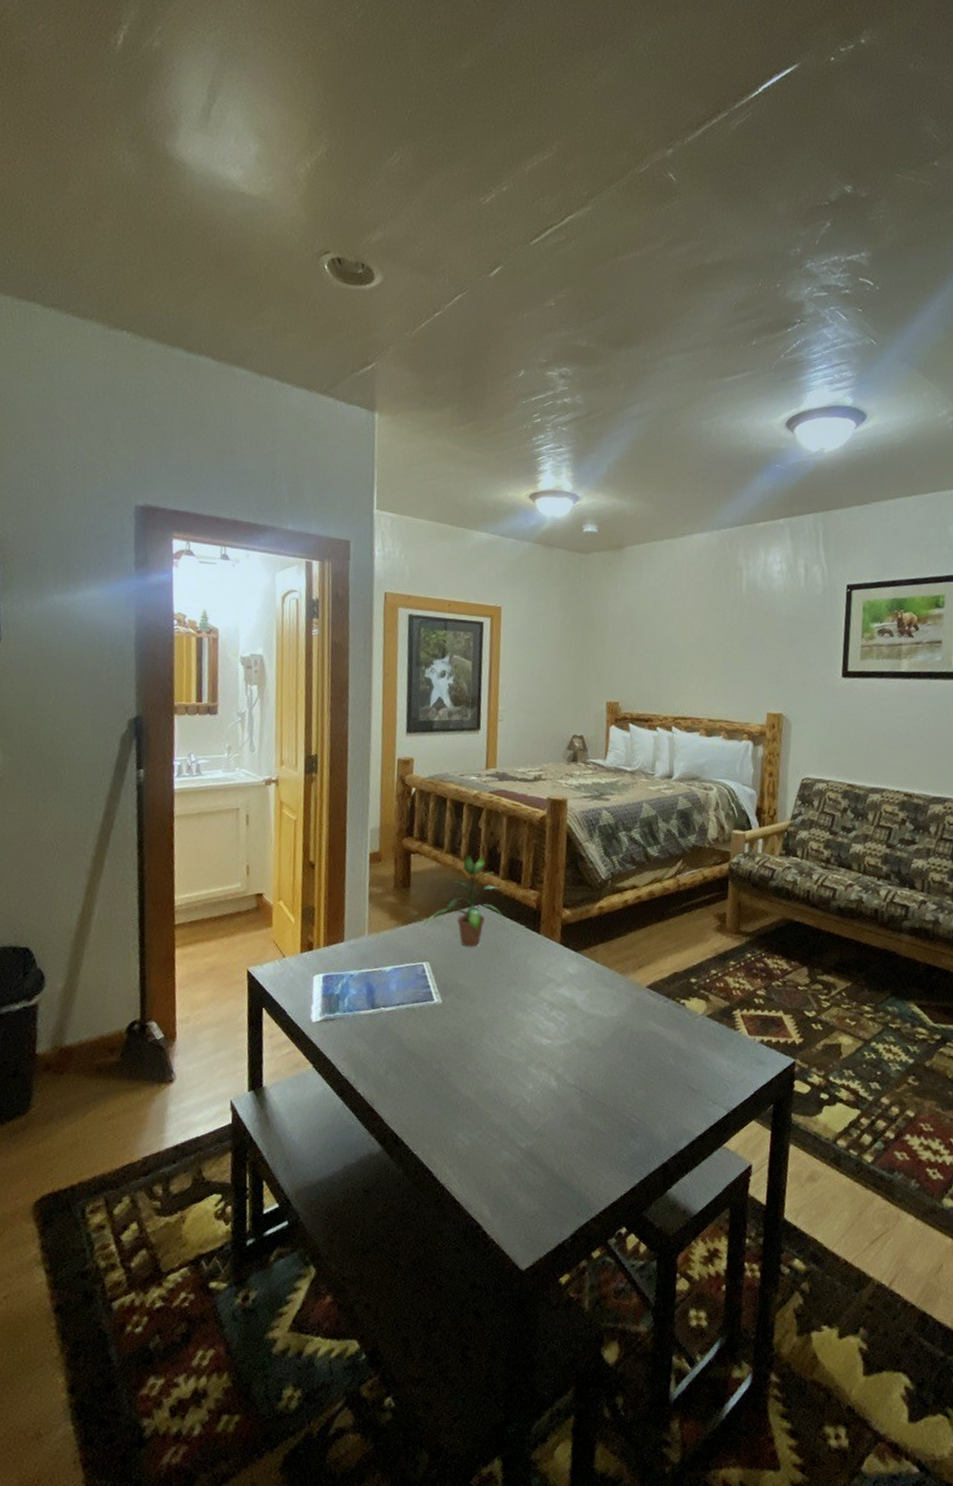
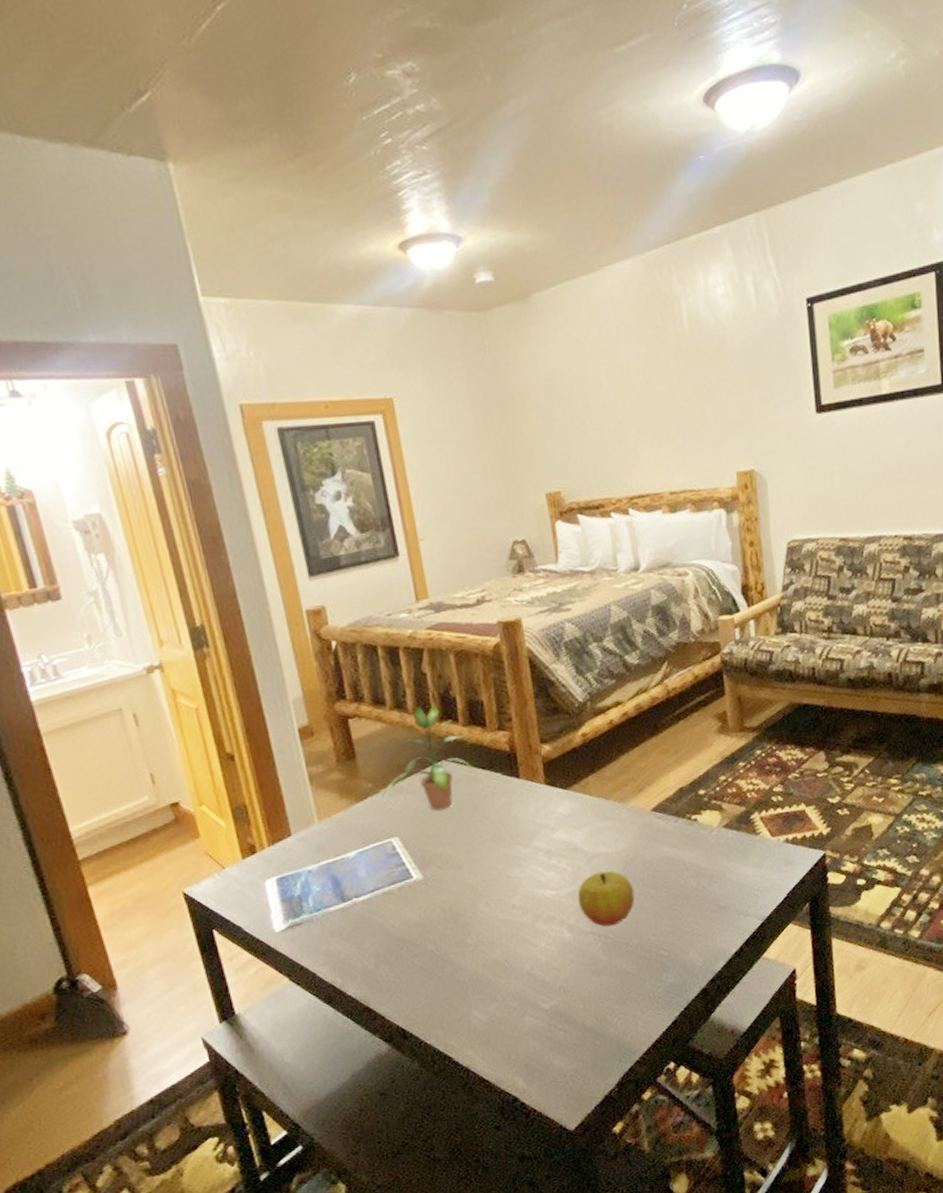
apple: none [568,1032,619,1084] -> present [577,870,635,927]

